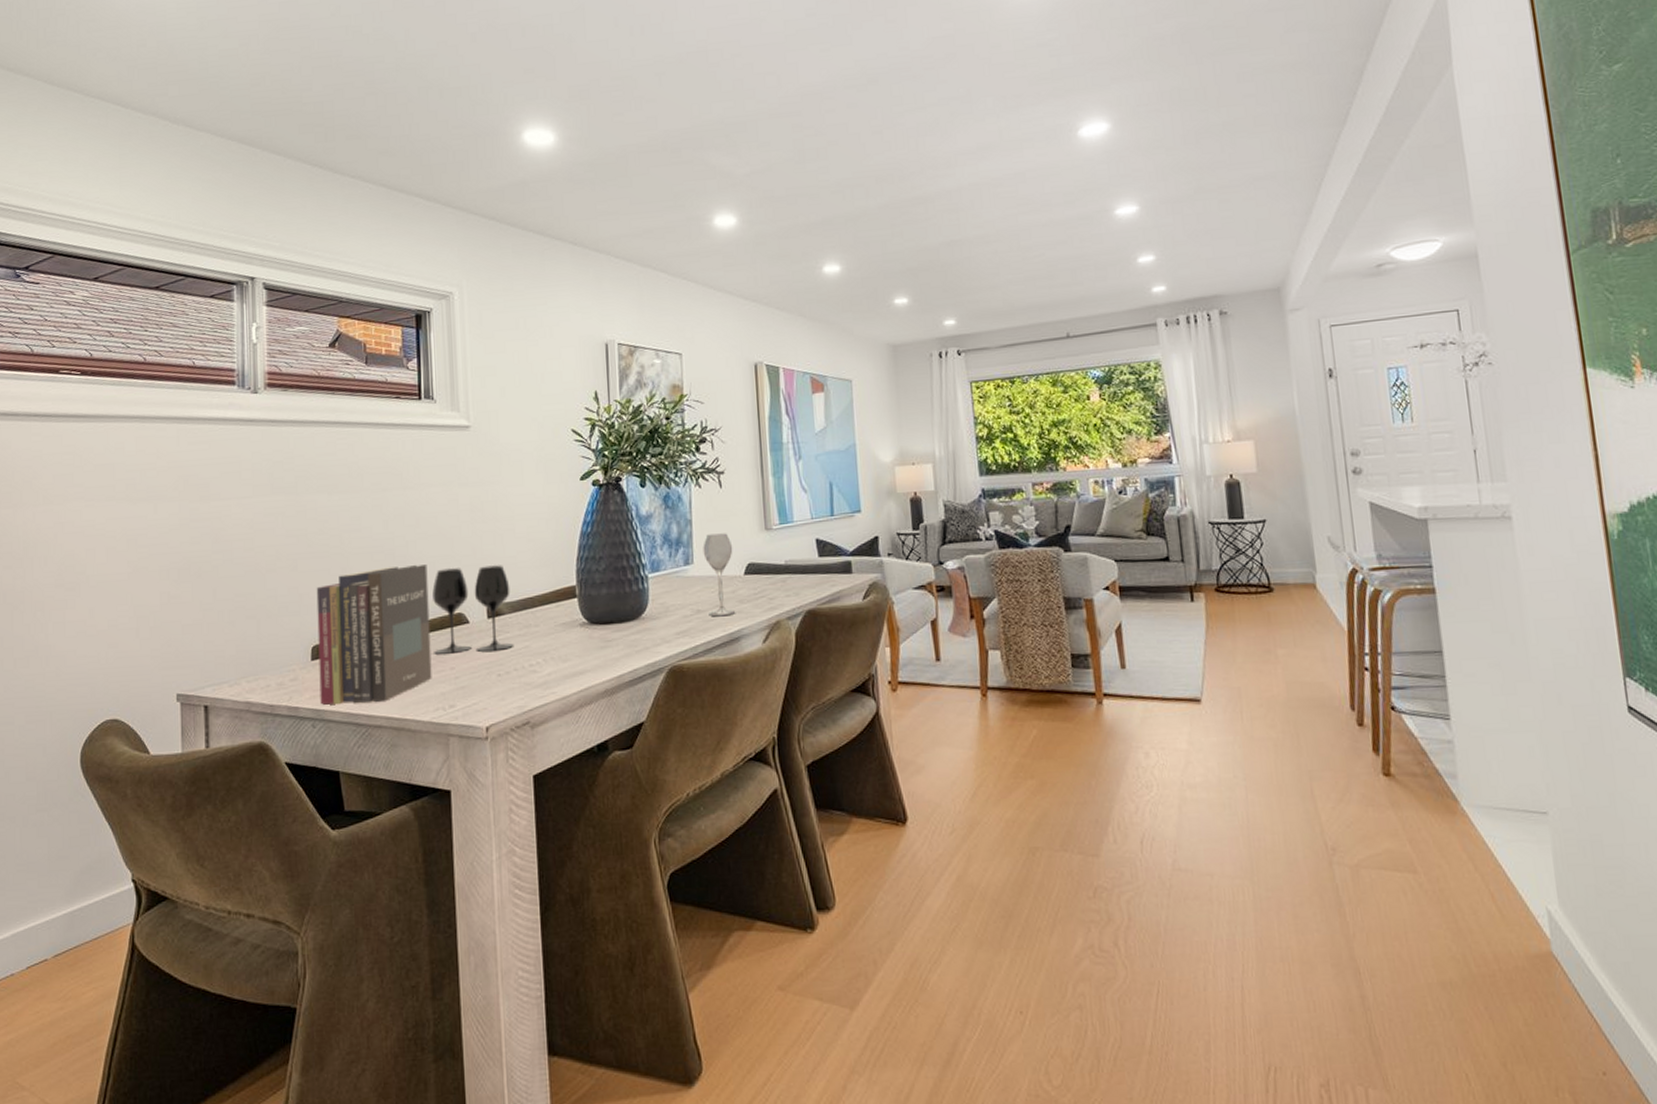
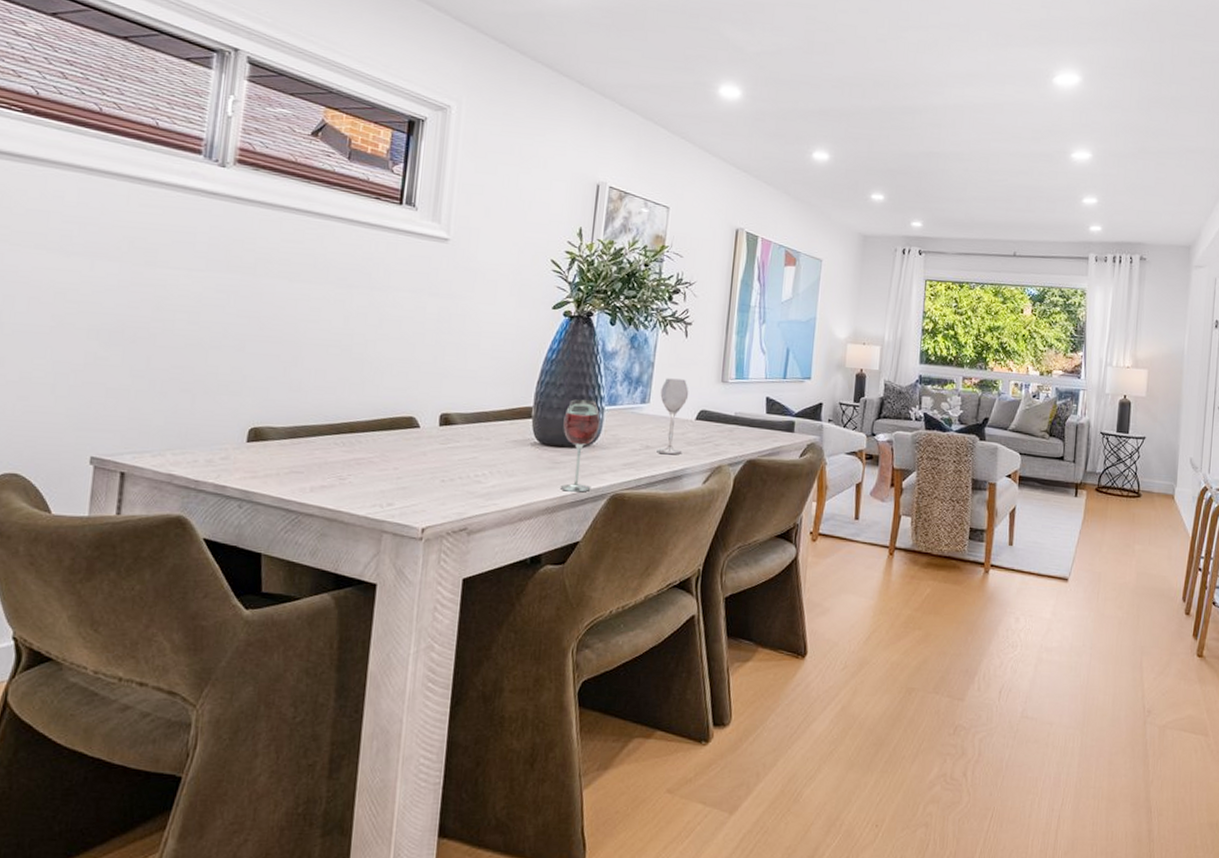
books: present [316,565,432,706] -> none [250,362,384,492]
wine glass: present [432,565,513,654] -> none [379,372,467,458]
wineglass: none [609,570,647,670] -> present [560,399,600,492]

